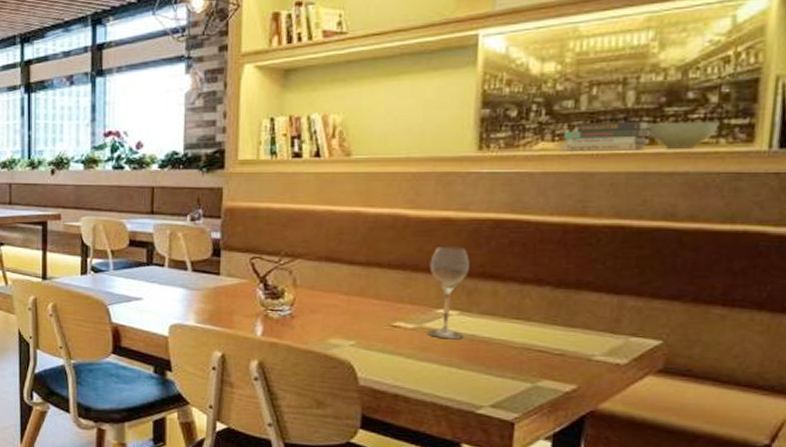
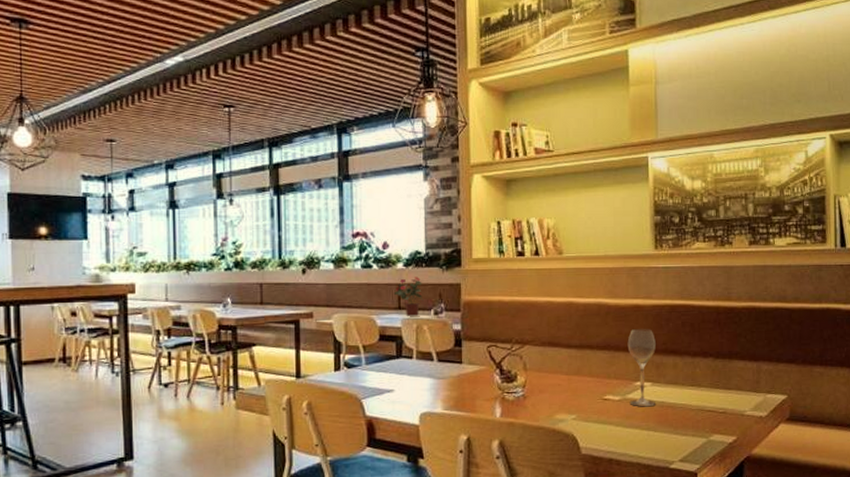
potted flower: none [146,179,179,223] -> present [393,277,424,317]
books: present [560,120,653,153] -> none [709,226,767,251]
bowl: present [646,121,720,150] -> none [762,227,805,249]

